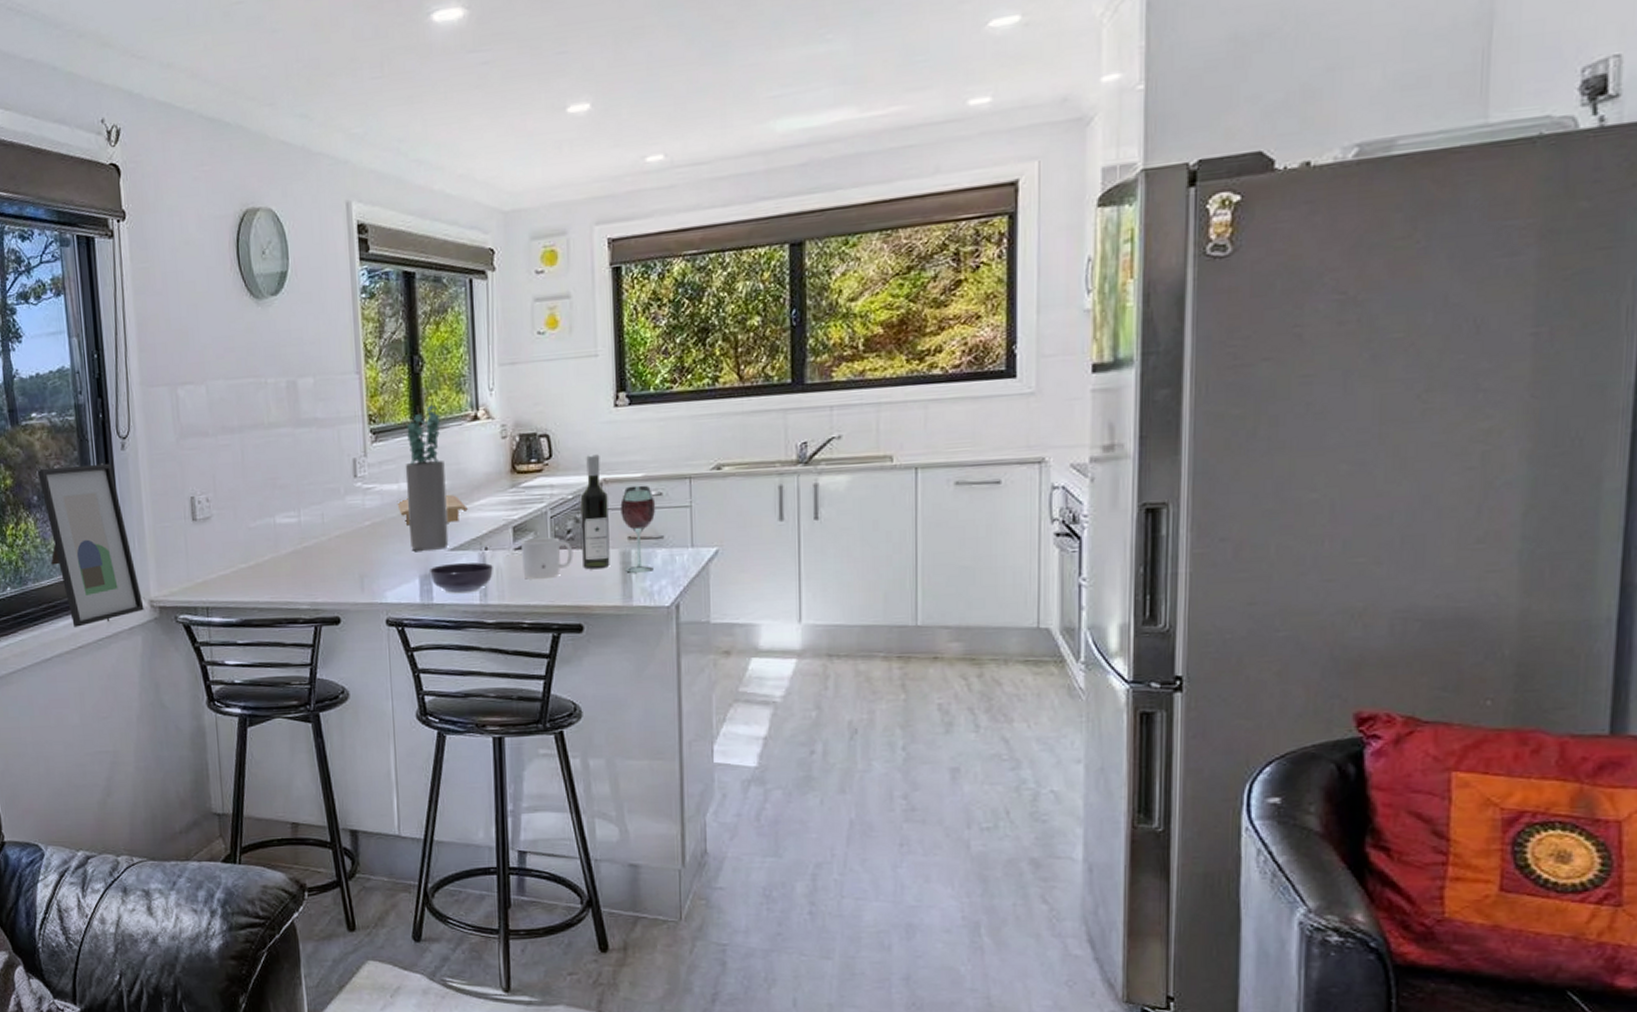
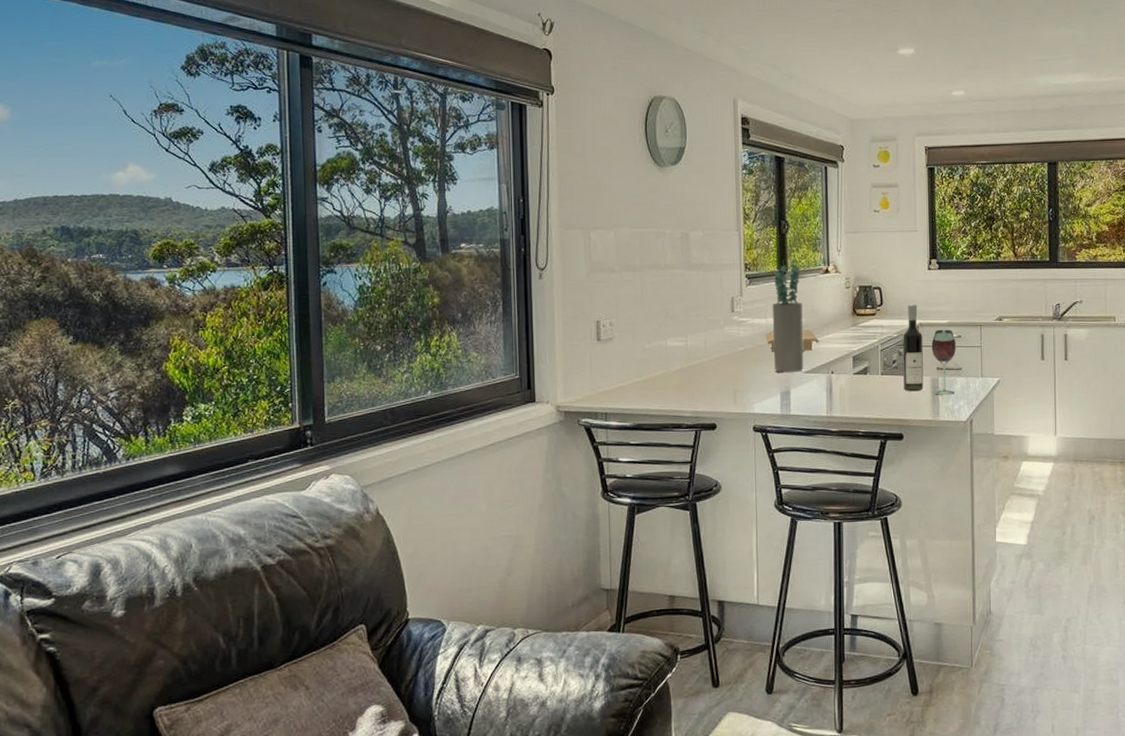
picture frame: present [38,462,144,627] -> none [463,288,551,427]
bowl: present [430,562,493,594] -> none [789,382,837,408]
mug: present [520,537,574,580] -> none [858,366,897,398]

